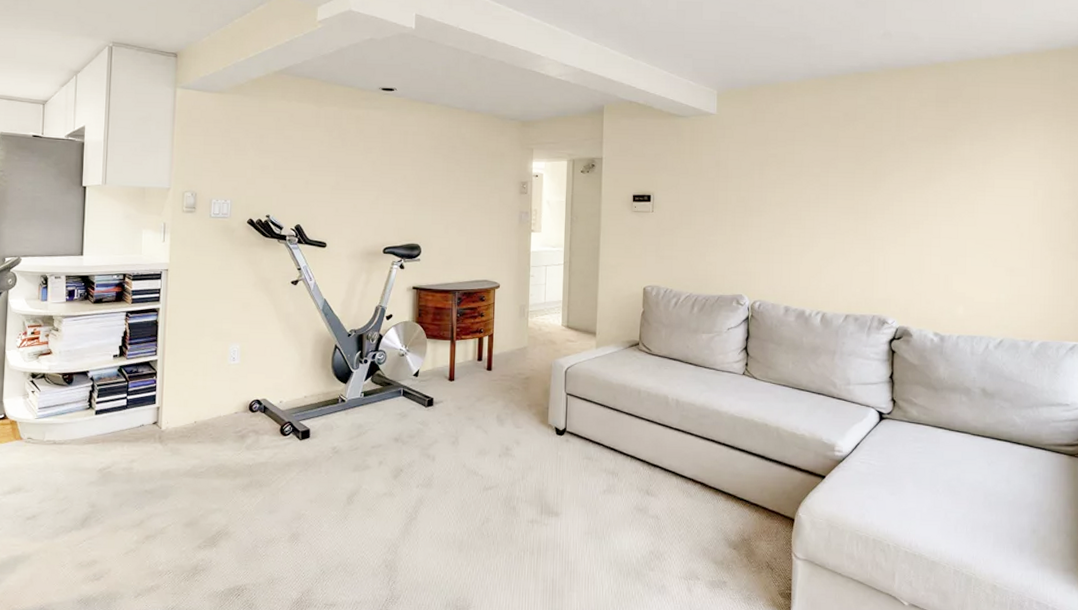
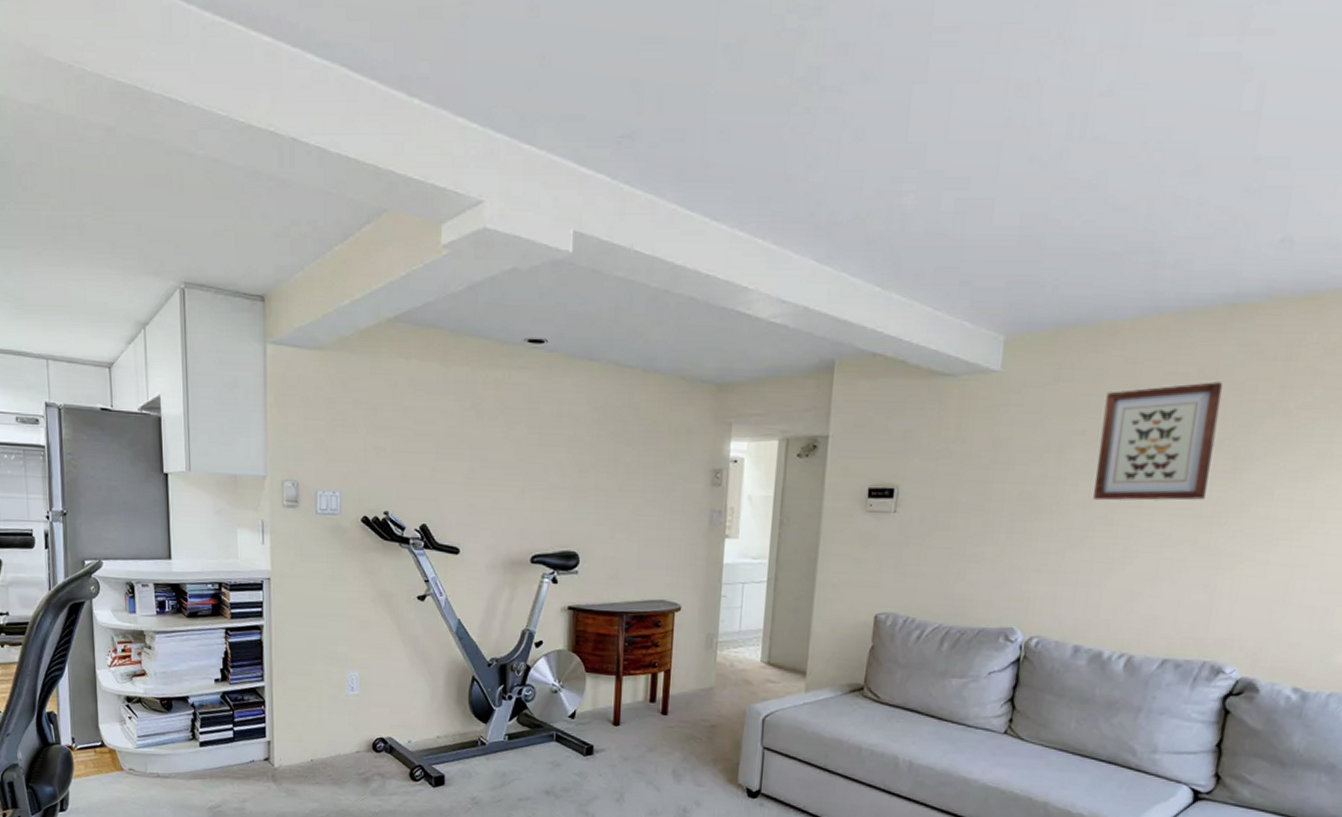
wall art: none [786,123,861,203] -> present [1093,382,1223,501]

